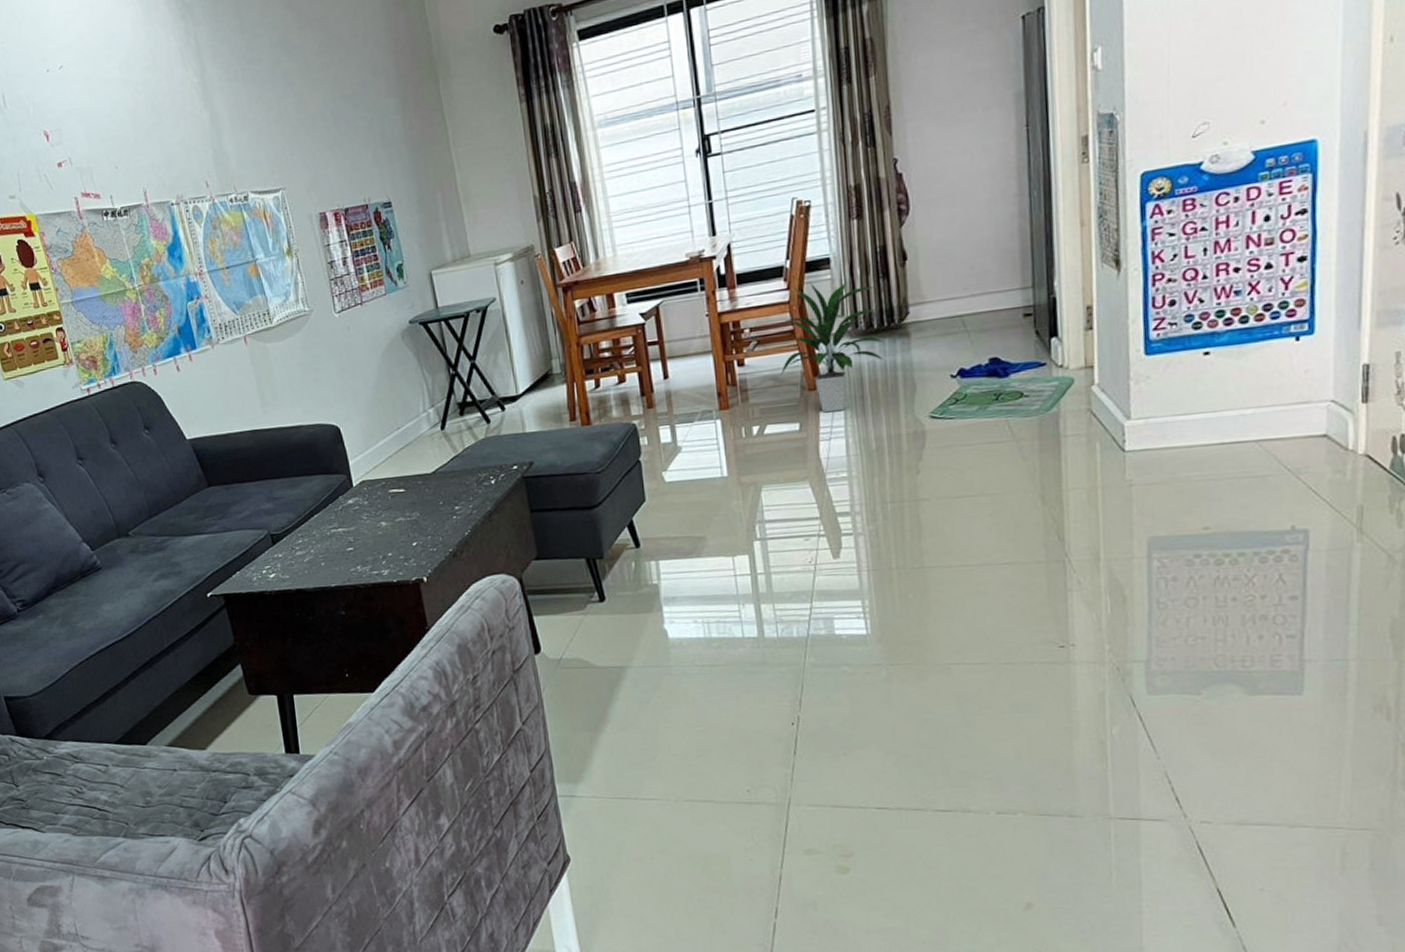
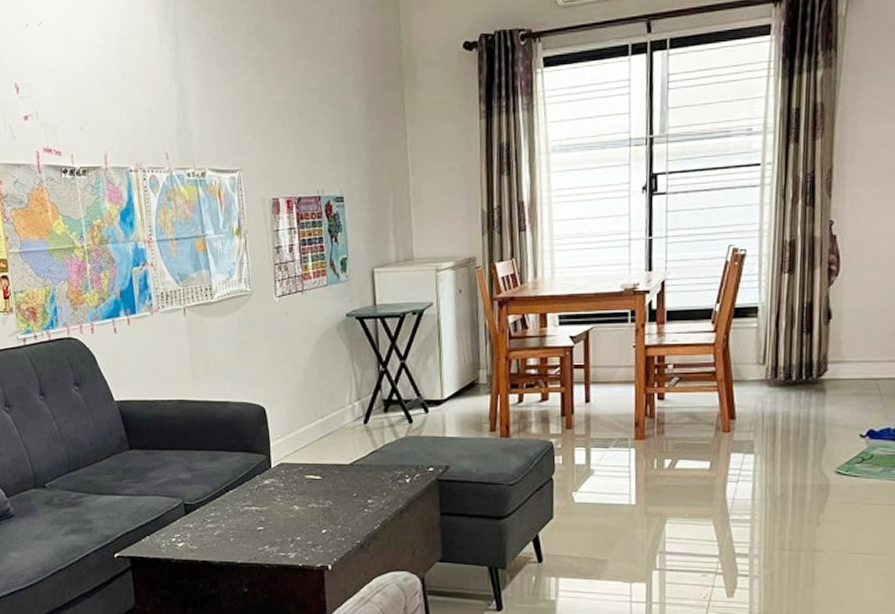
indoor plant: present [780,282,884,413] -> none [697,329,801,456]

